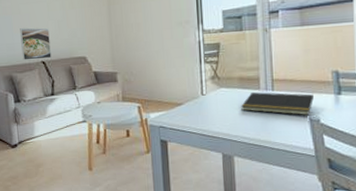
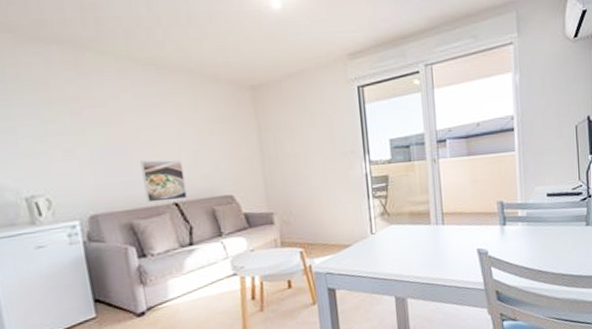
notepad: present [241,92,314,115] -> none [412,226,482,249]

